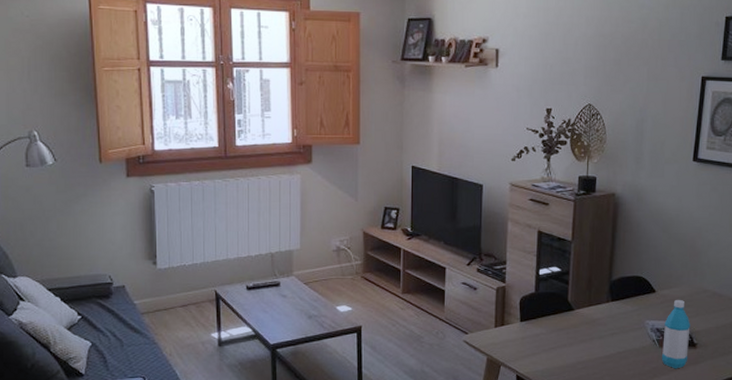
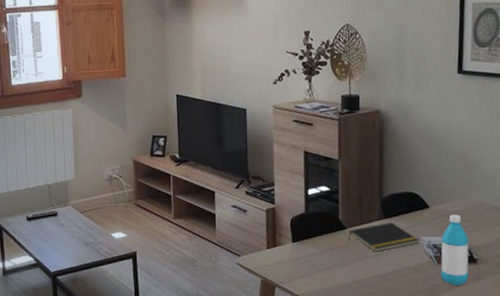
notepad: none [575,305,644,334] -> present [348,222,419,252]

